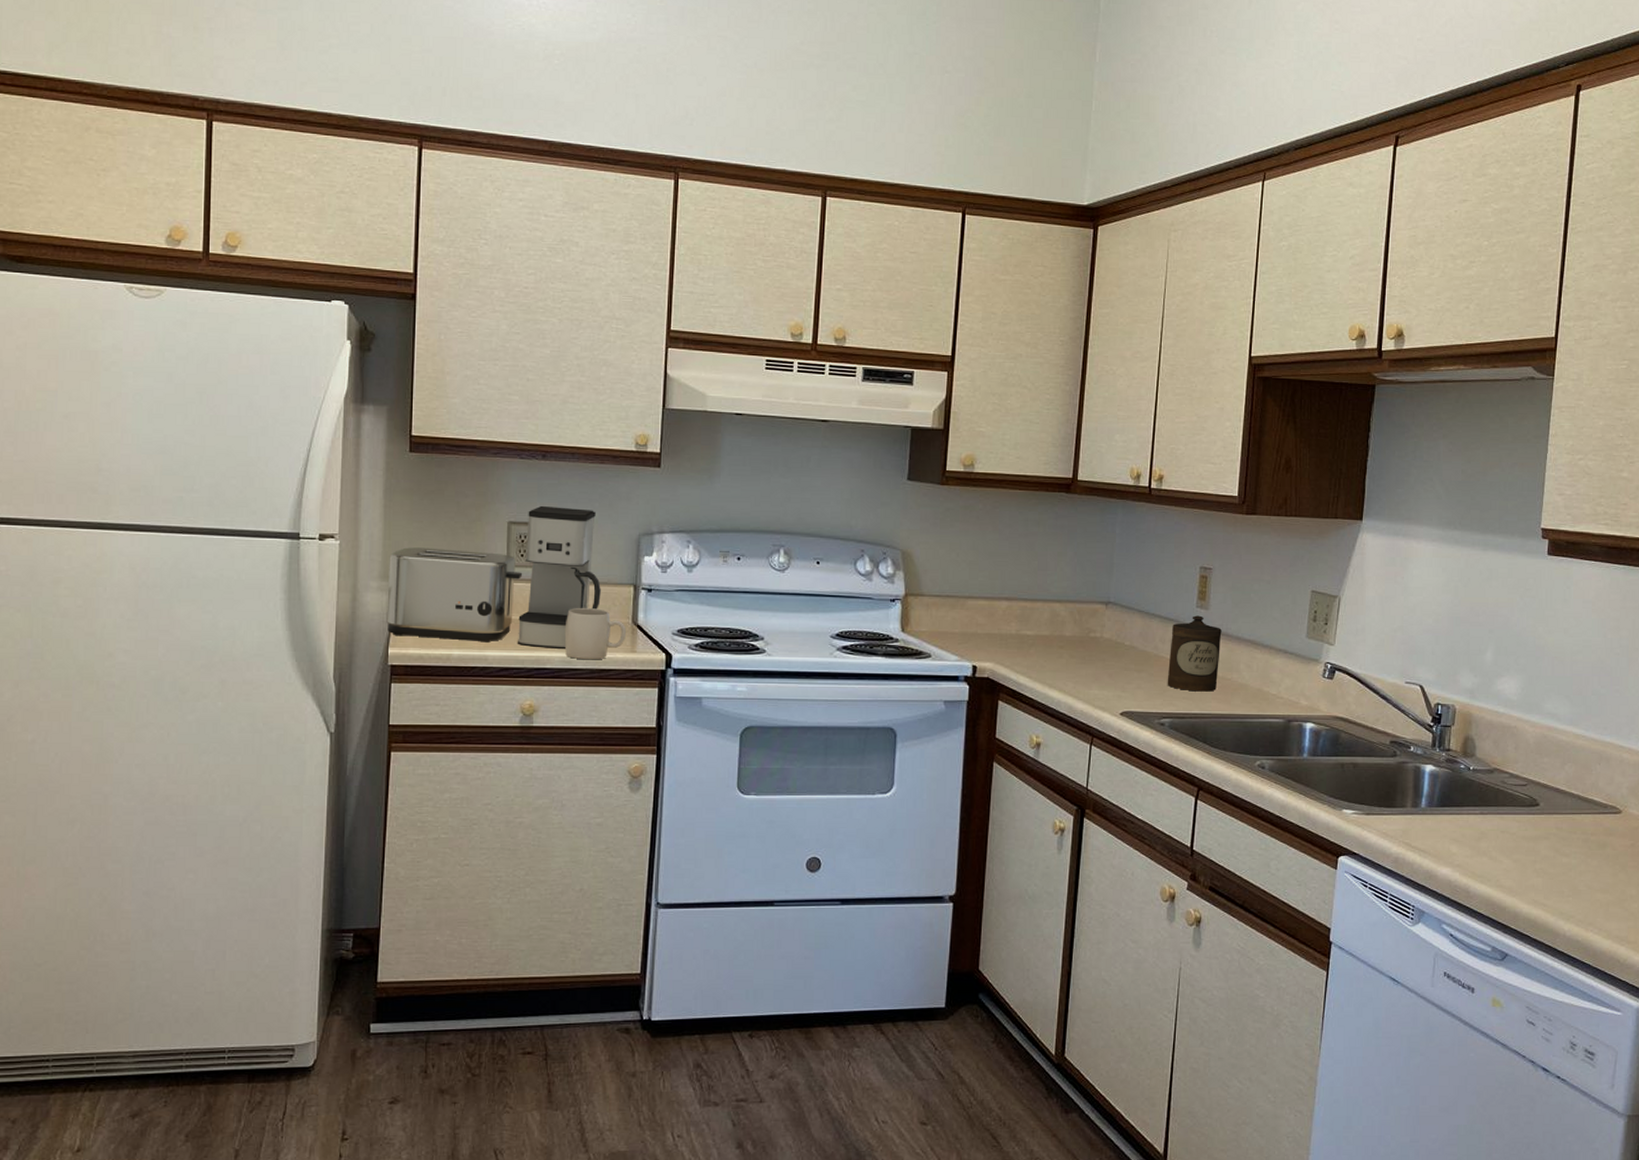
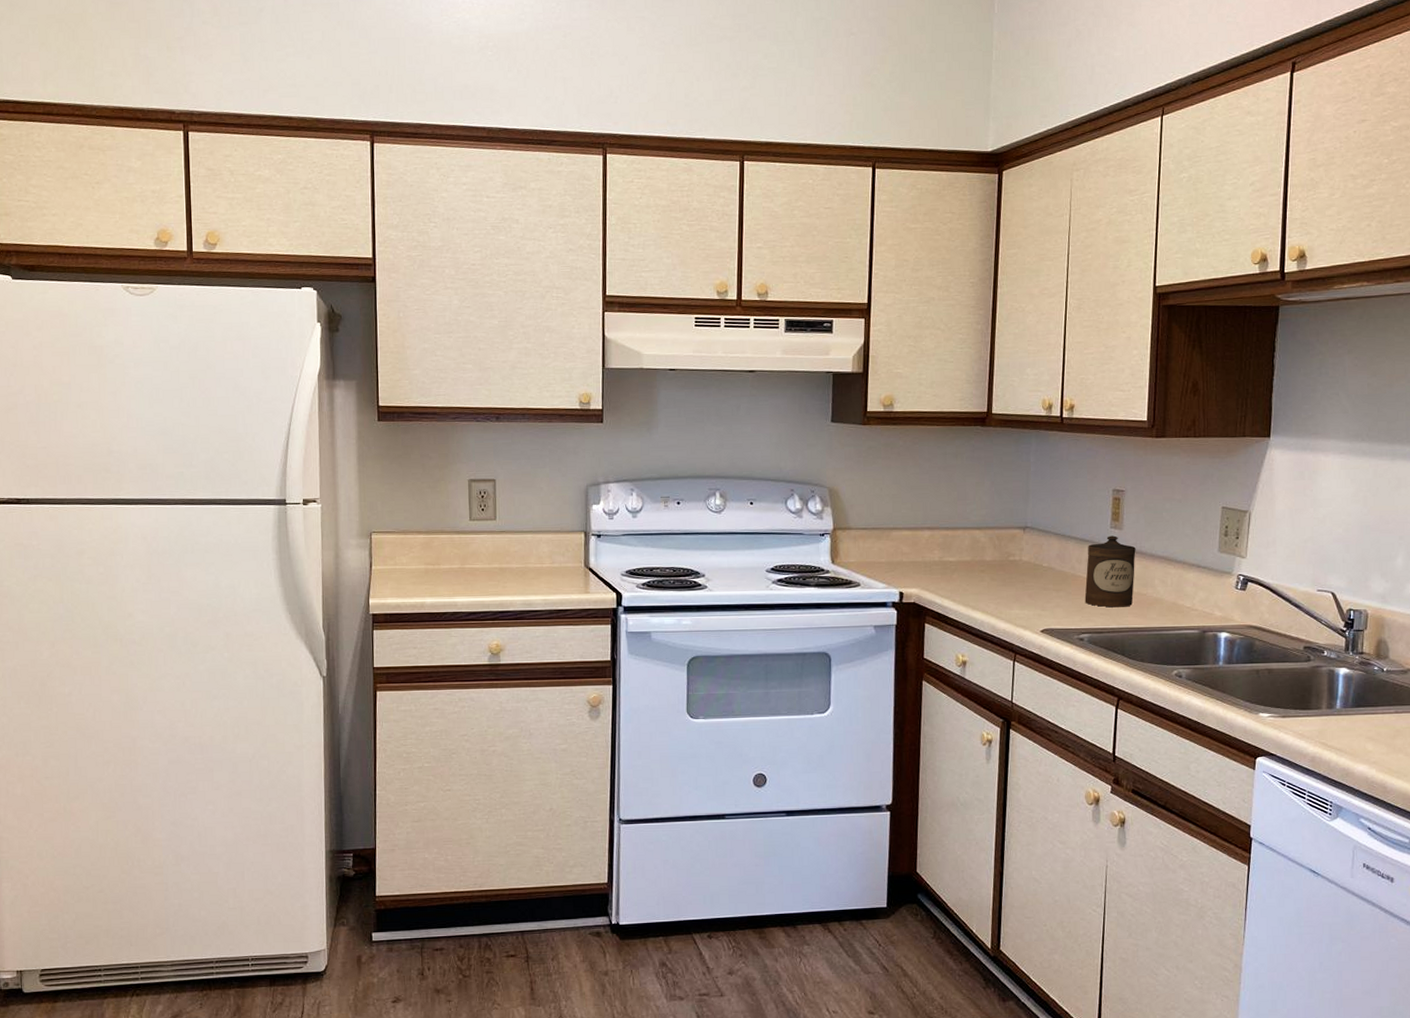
toaster: present [386,547,523,642] -> none [365,506,485,590]
coffee maker: present [518,506,601,650] -> none [482,464,555,594]
mug: present [564,607,626,660] -> none [524,554,579,602]

